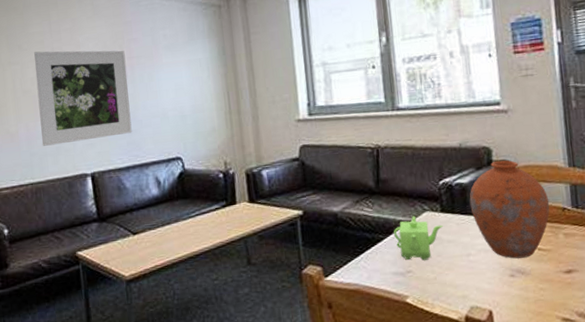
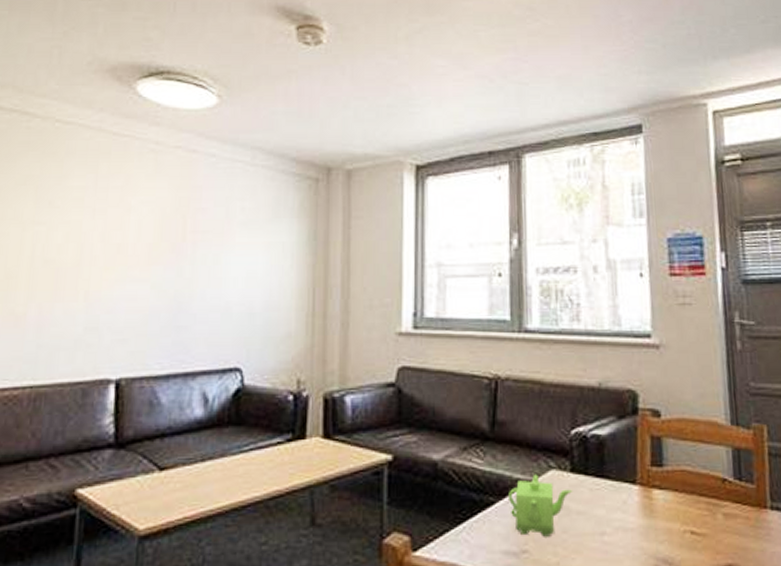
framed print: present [34,50,132,146] -> none [56,211,188,336]
vase: present [469,160,550,259] -> none [607,409,707,543]

